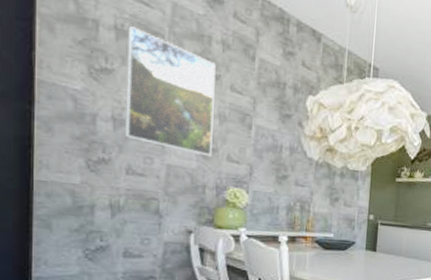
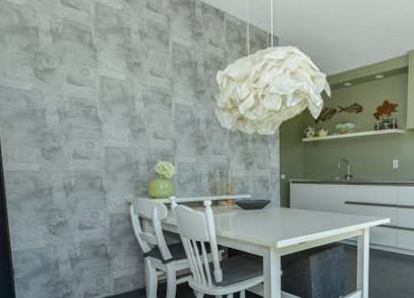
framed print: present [125,26,216,157] -> none [62,29,141,136]

